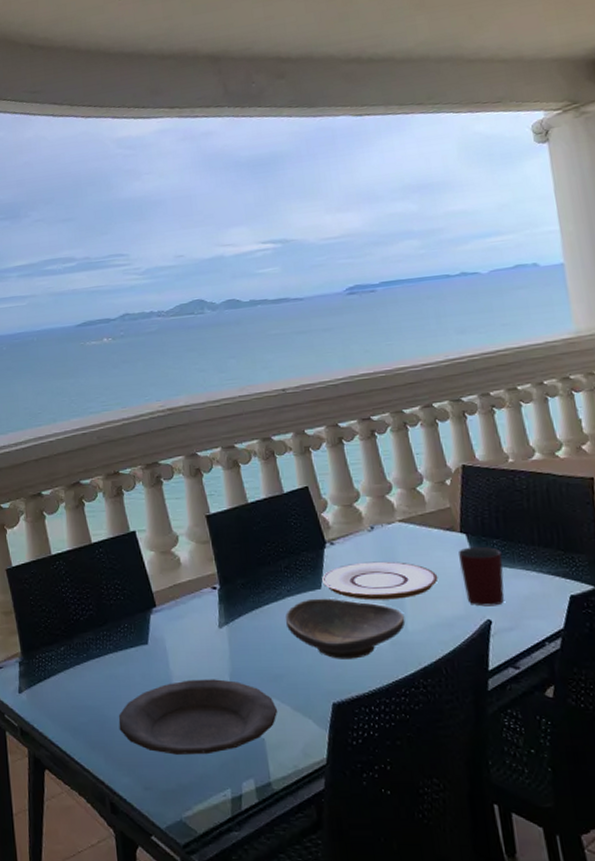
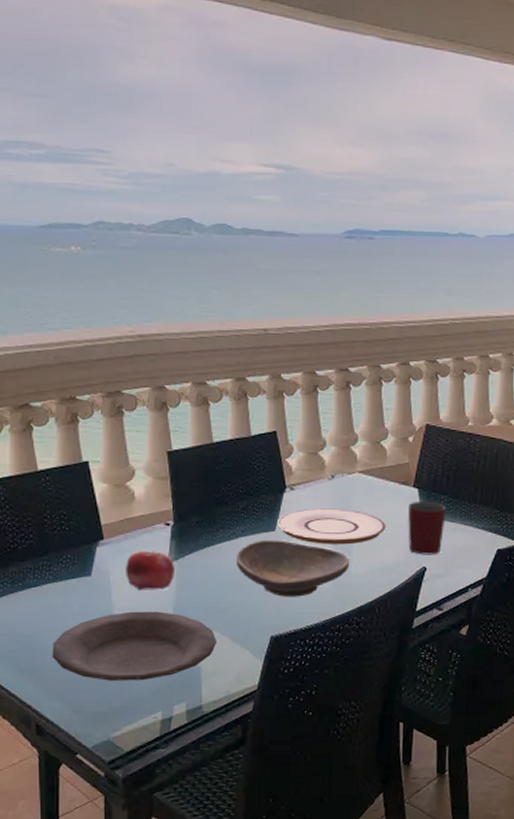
fruit: none [179,615,227,657] -> present [126,550,175,590]

